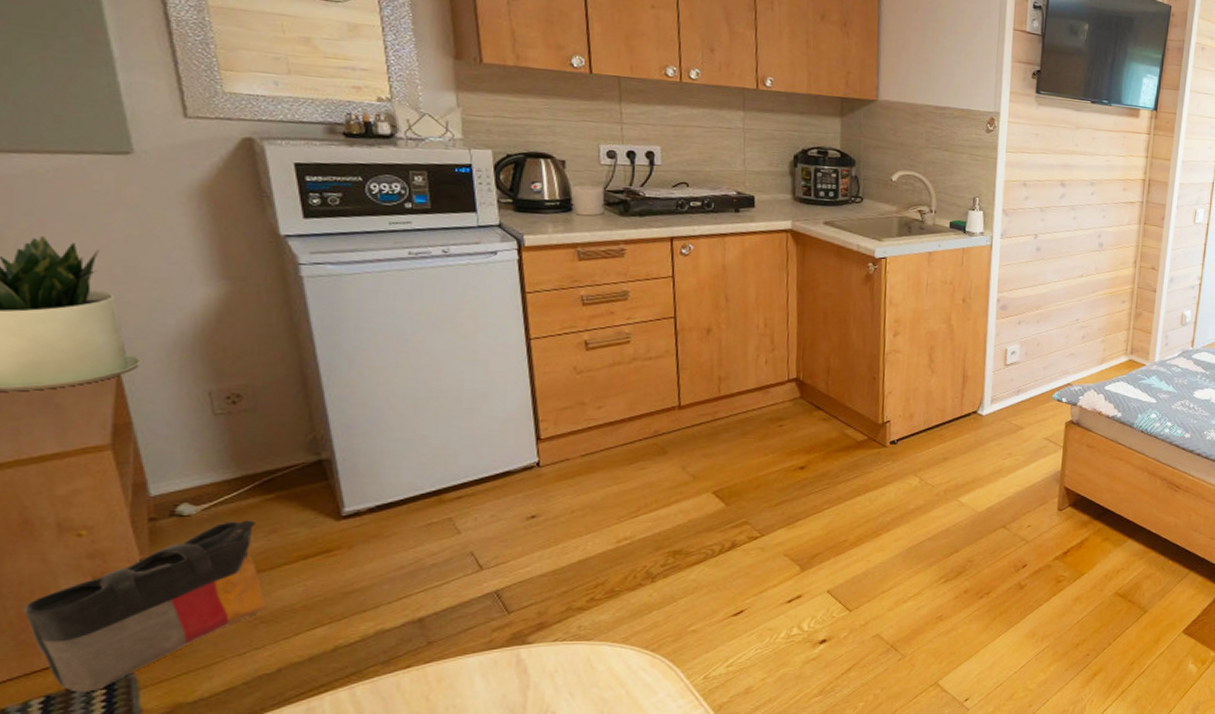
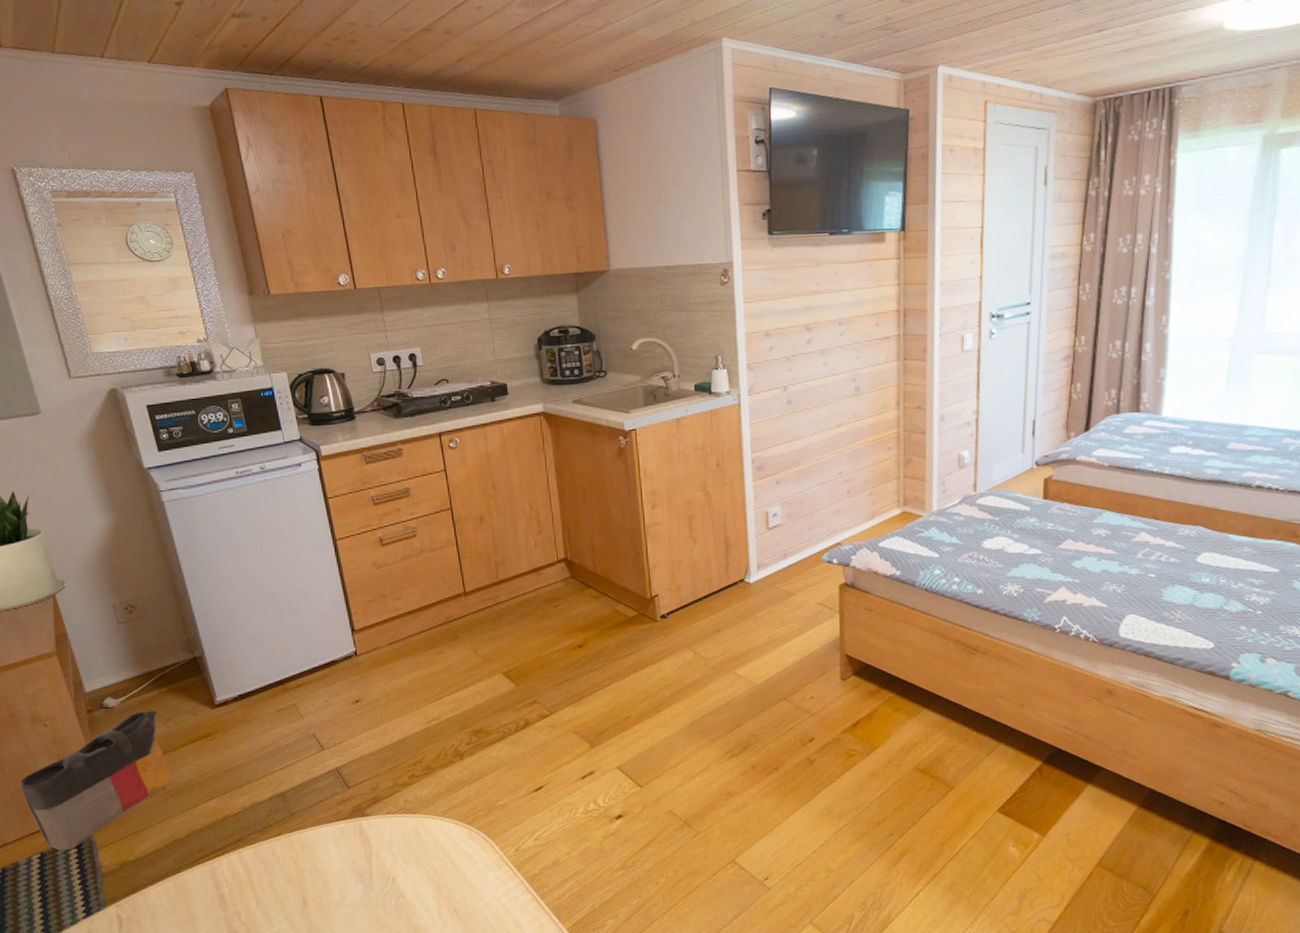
mug: present [570,185,605,217] -> none [351,393,381,422]

